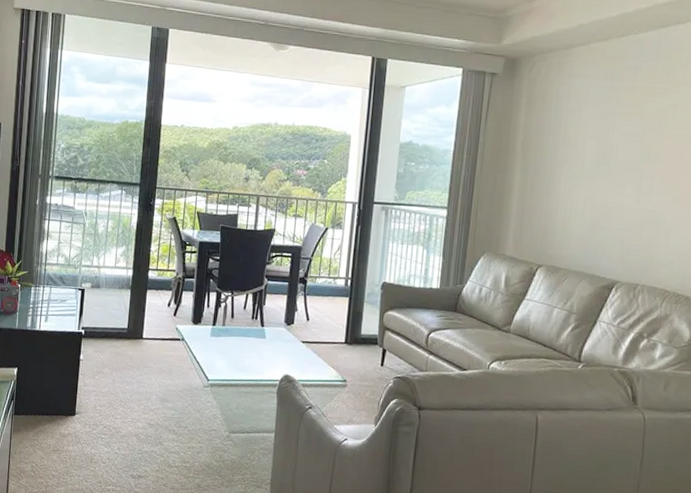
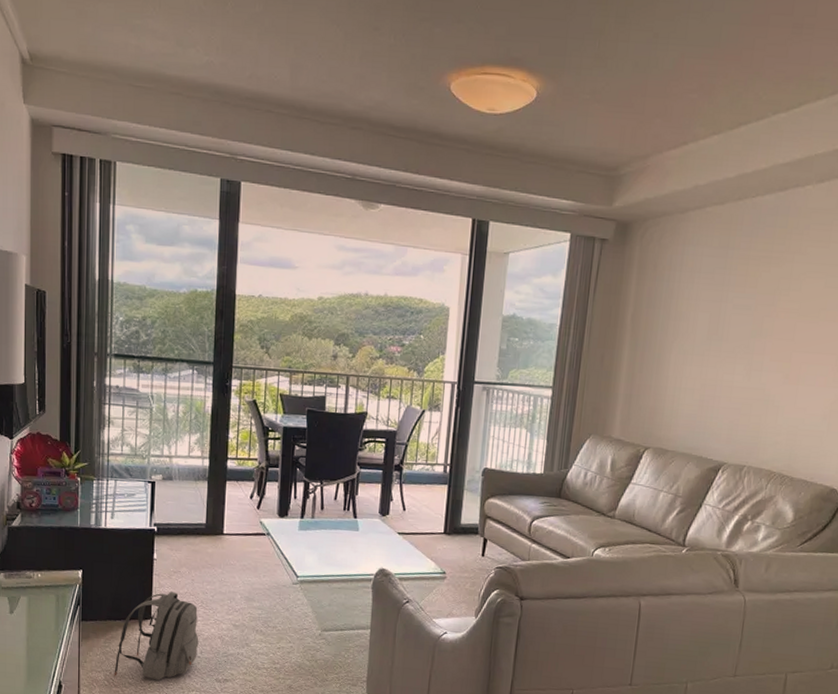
backpack: none [40,390,117,474] -> present [114,592,199,681]

